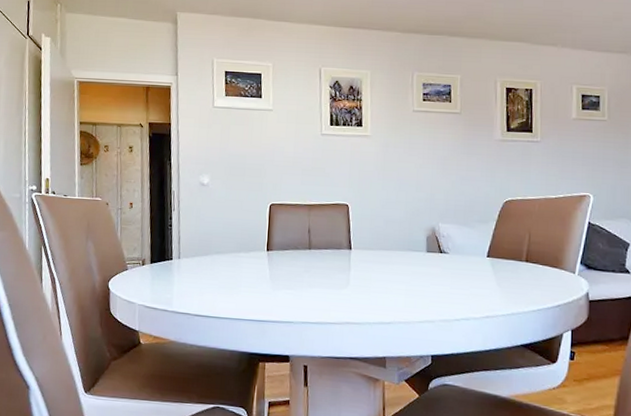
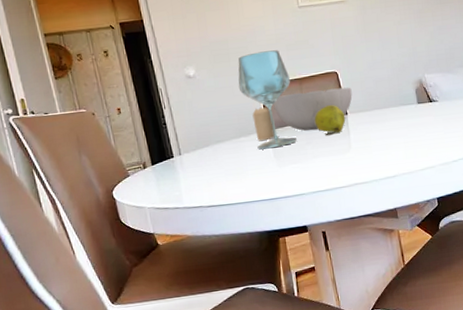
wine glass: none [248,171,301,270] -> present [238,50,297,150]
candle: none [255,226,275,260] -> present [252,107,275,141]
bowl: none [278,218,360,259] -> present [273,87,353,131]
fruit: none [316,236,349,268] -> present [314,104,346,136]

